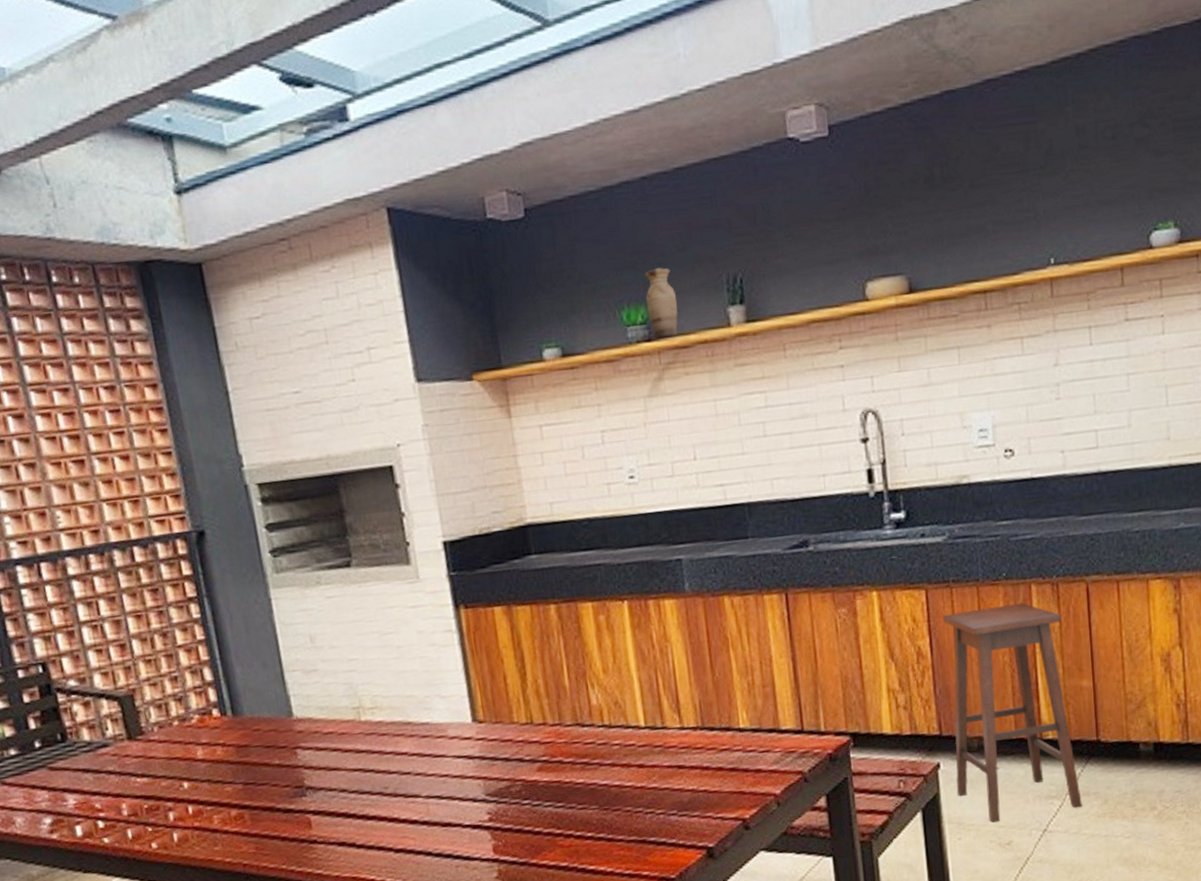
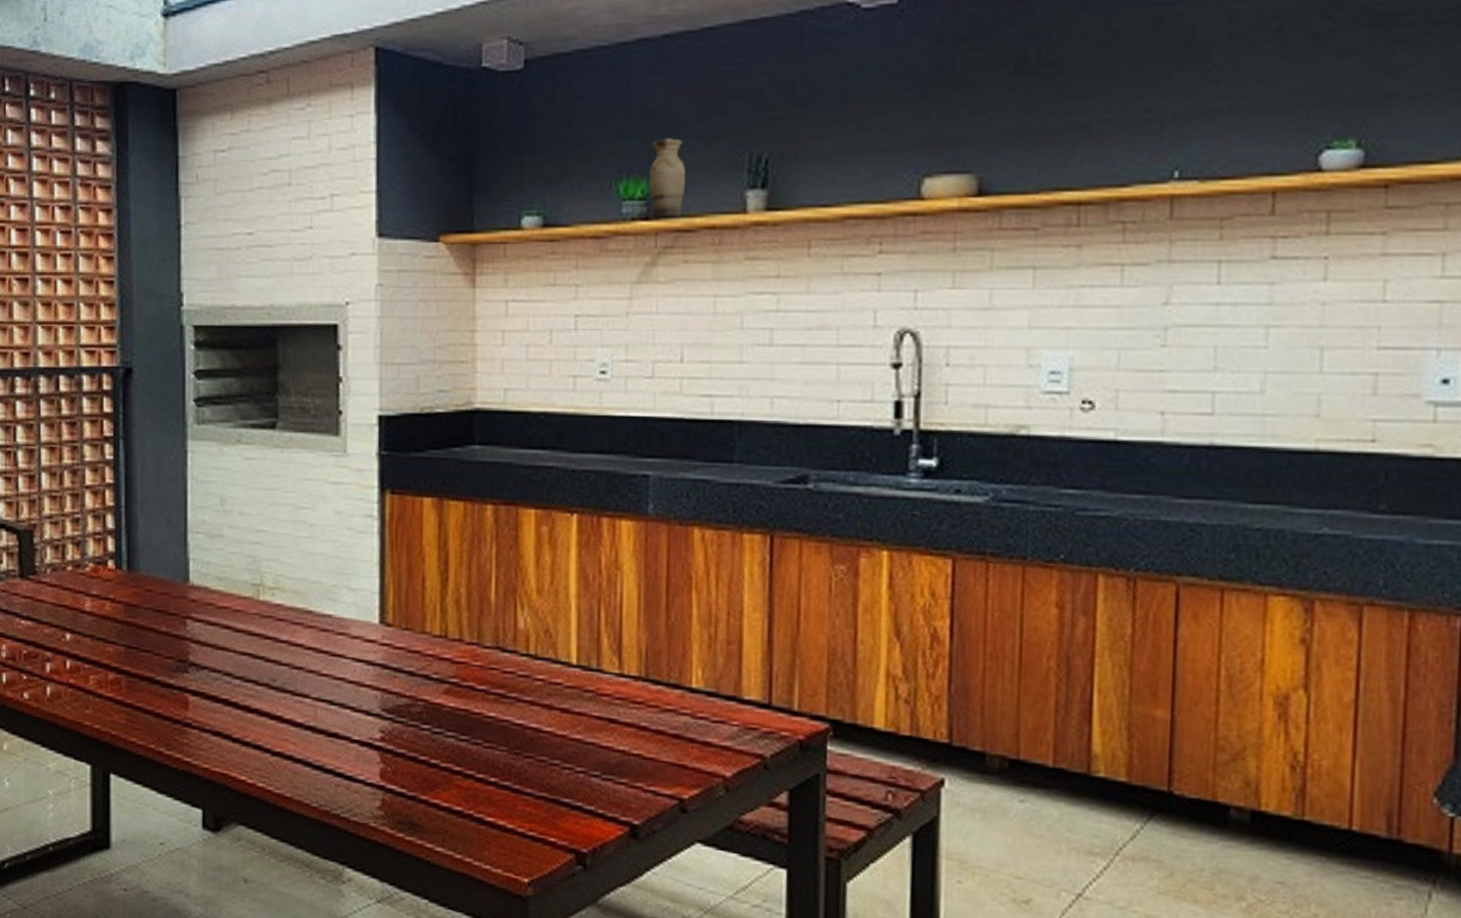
bar stool: present [942,602,1082,823] -> none [962,593,1137,874]

